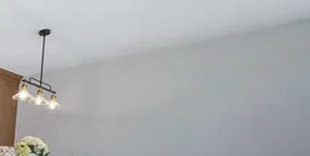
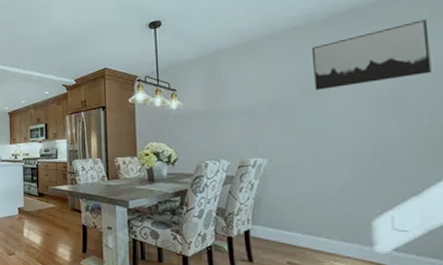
wall art: none [184,52,302,107] -> present [311,19,432,90]

